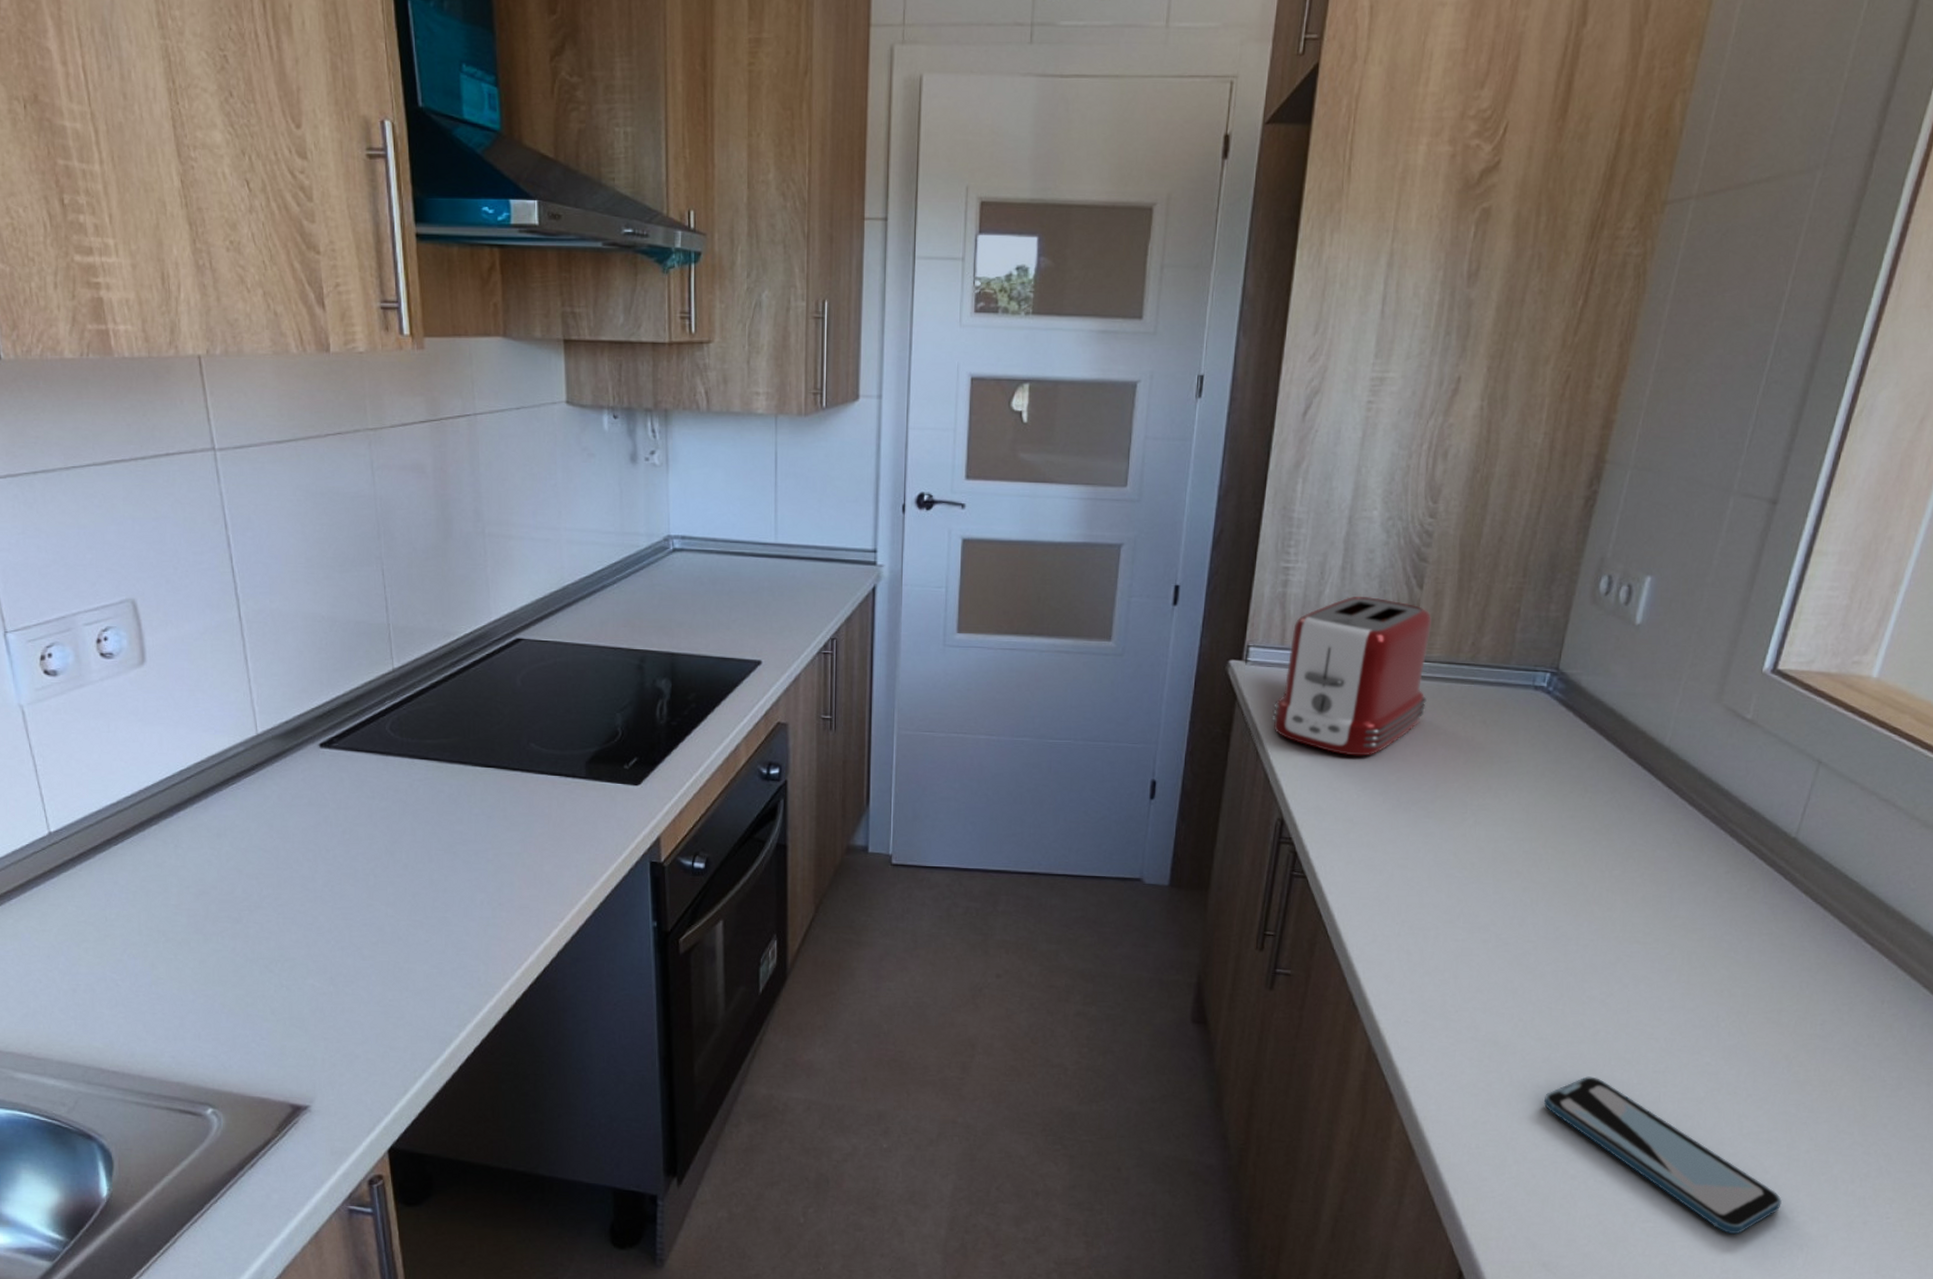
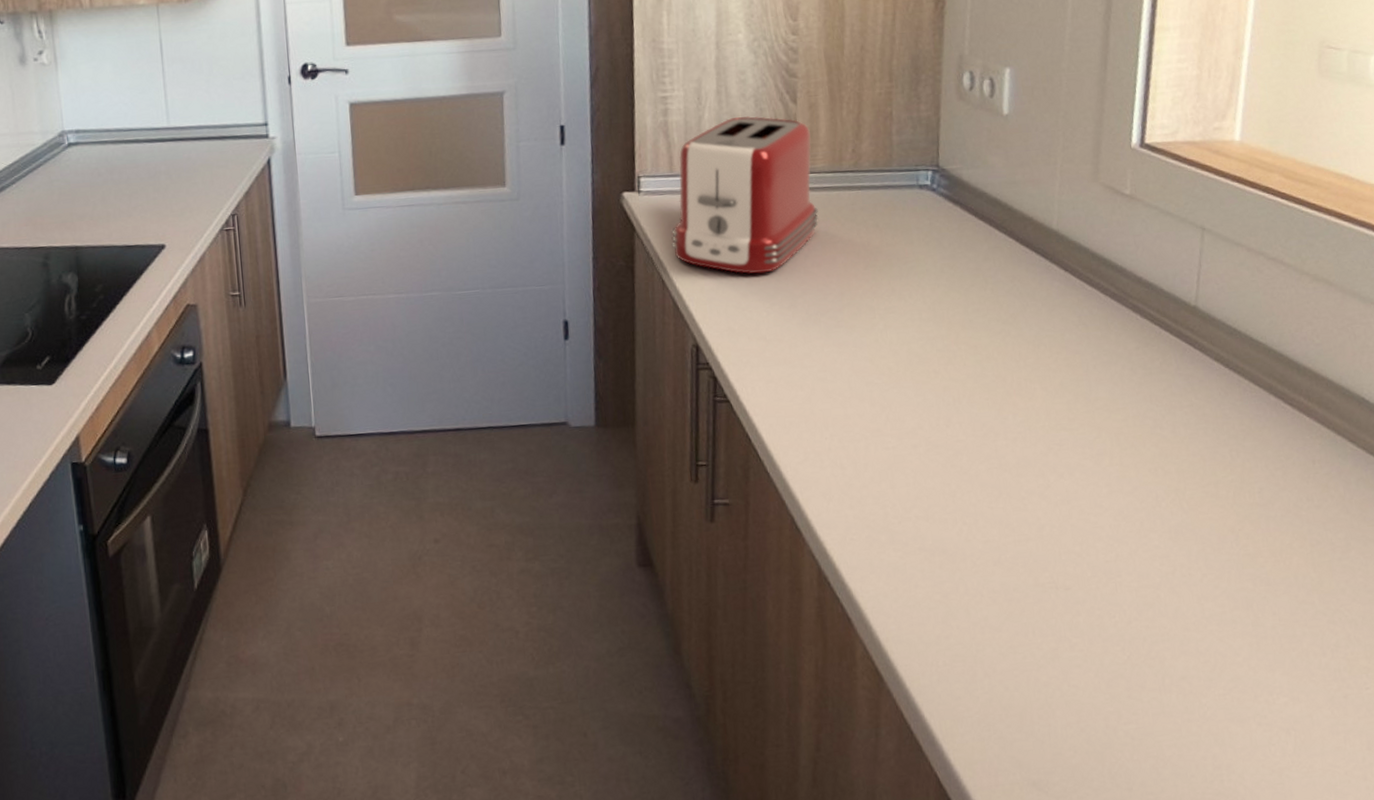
smartphone: present [1543,1076,1782,1235] -> none [1002,574,1259,726]

